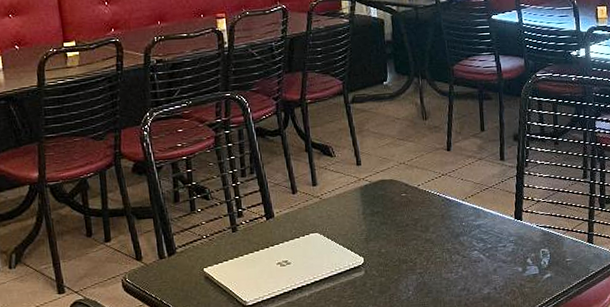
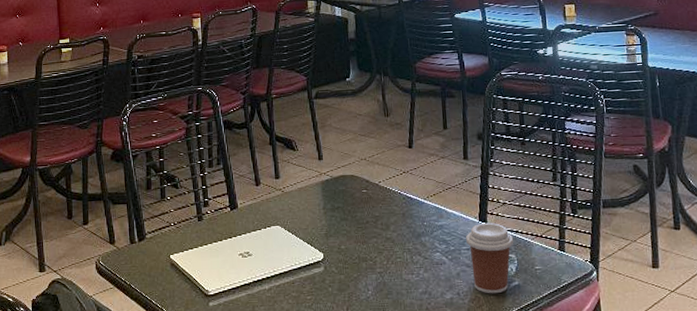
coffee cup: none [502,220,547,287] -> present [466,222,514,294]

